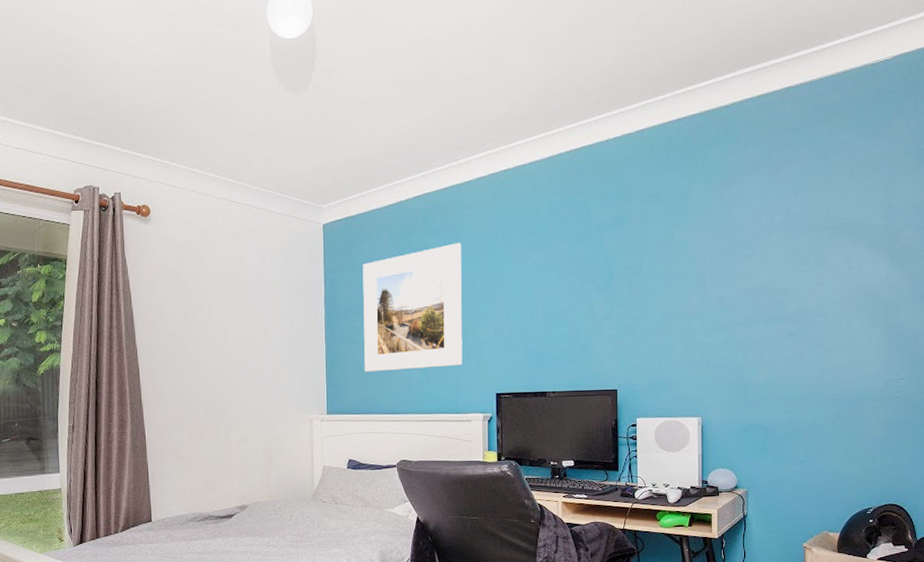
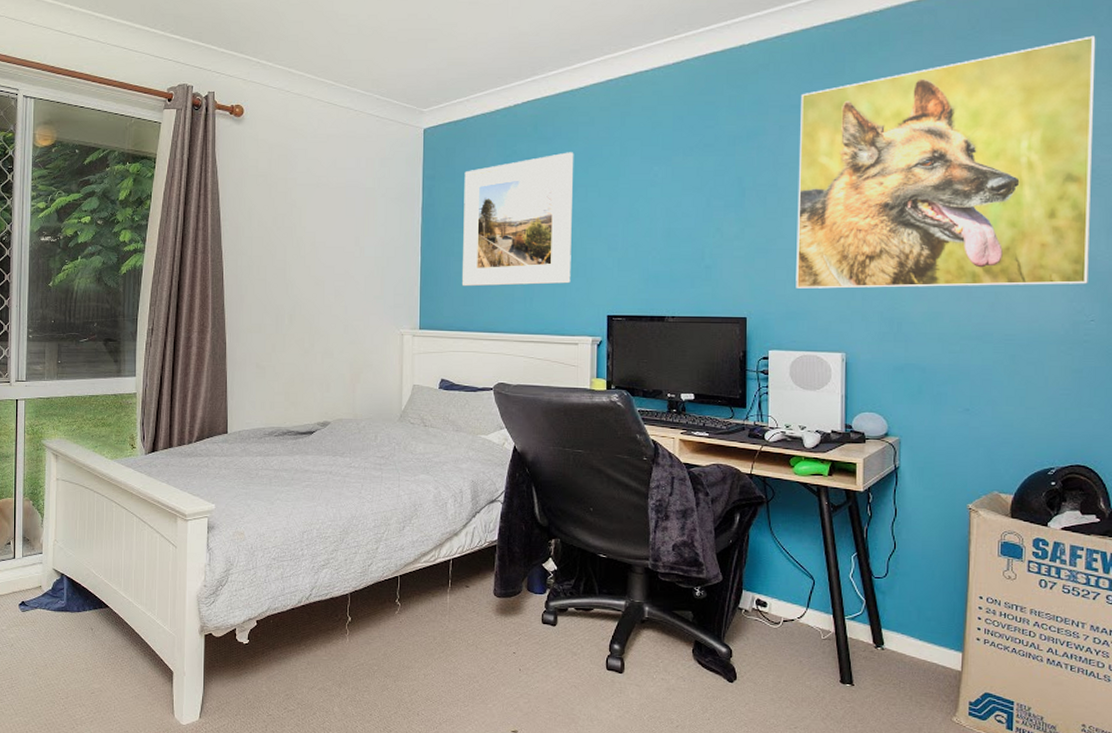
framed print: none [658,126,905,361] -> present [796,35,1096,289]

